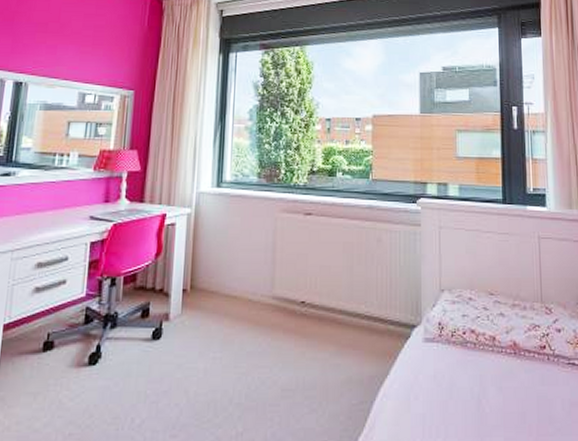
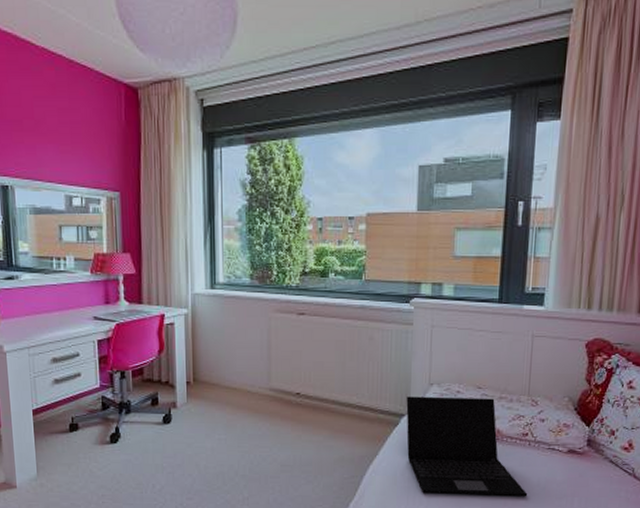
laptop: none [417,304,553,424] -> present [406,396,528,497]

